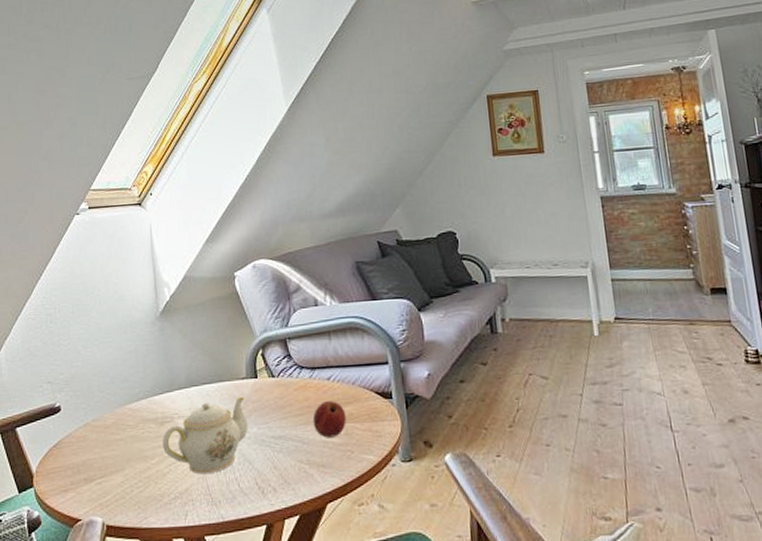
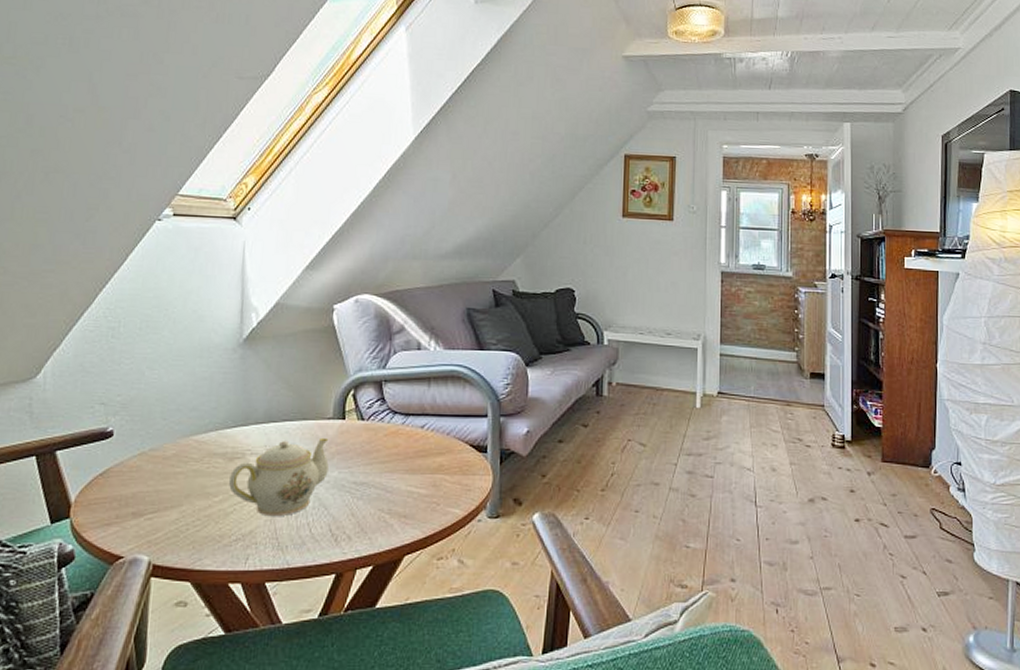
apple: present [312,401,346,438] -> none [399,450,436,488]

